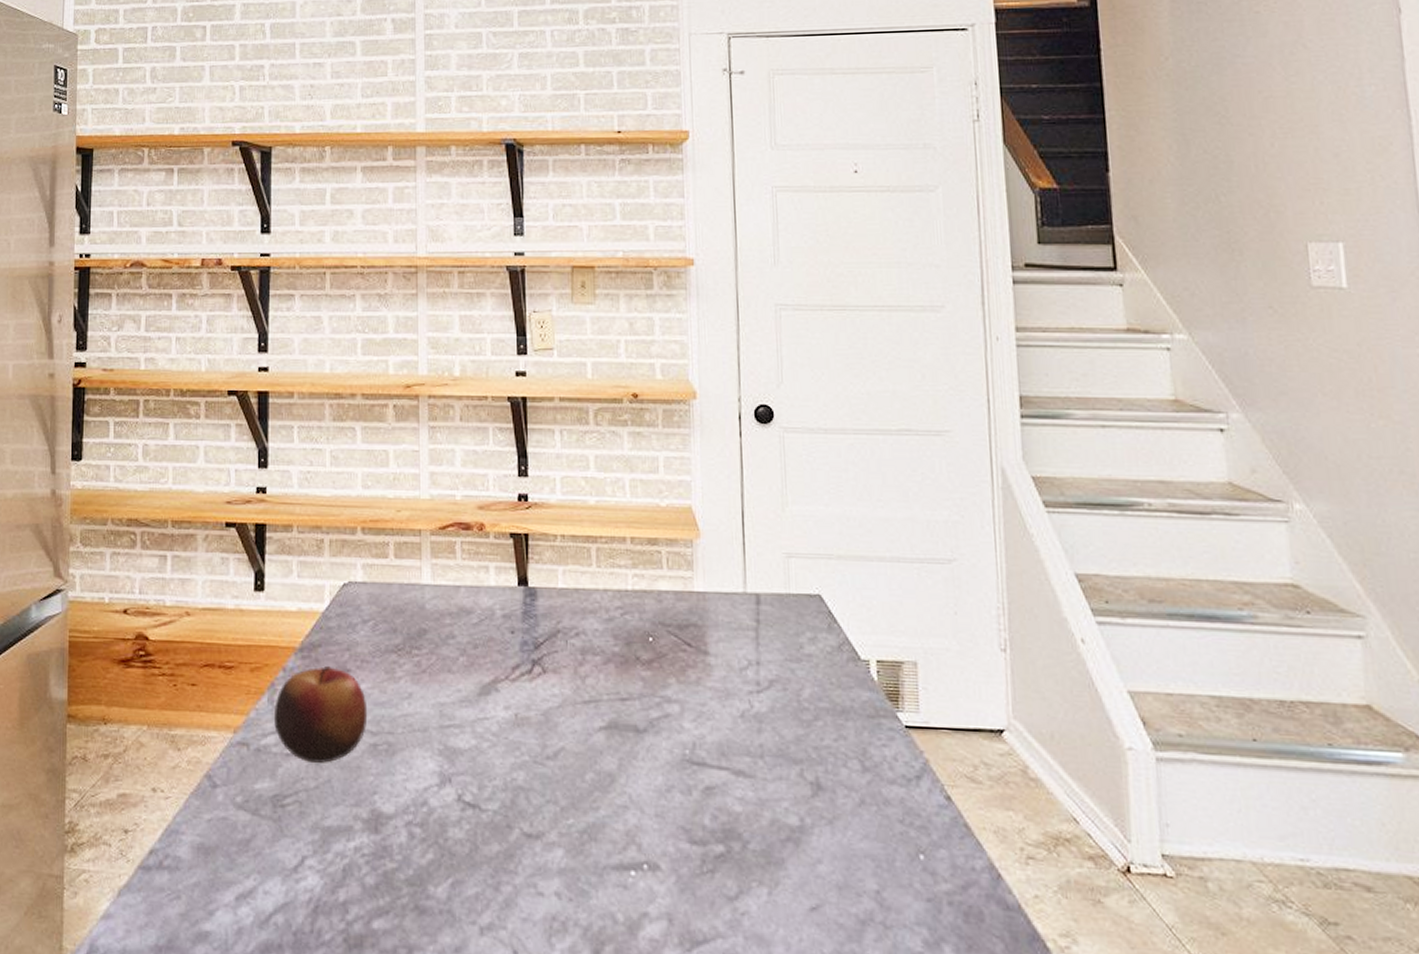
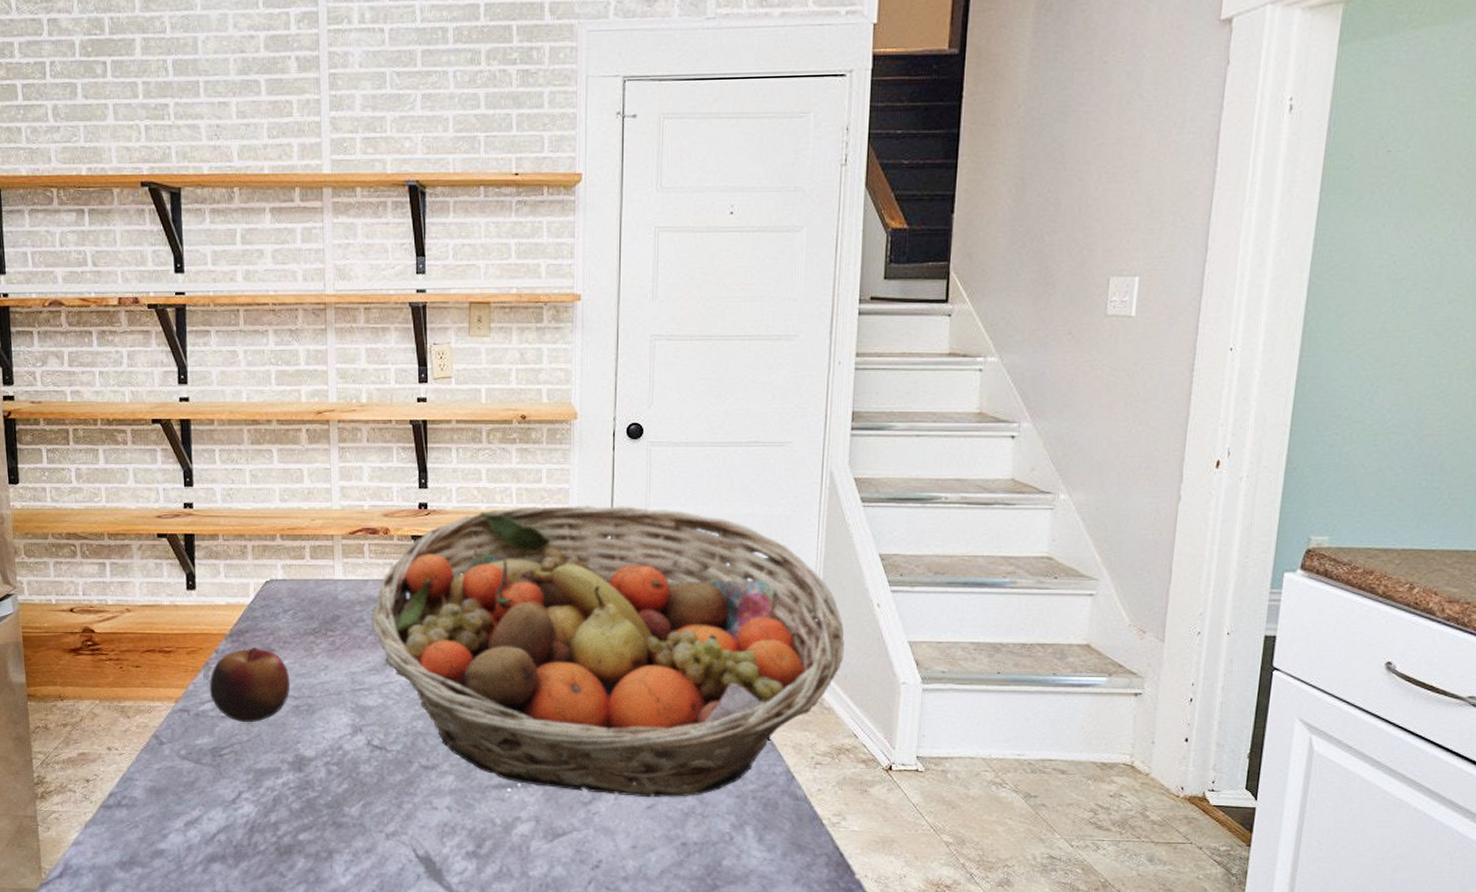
fruit basket: none [462,501,1047,896] -> present [370,505,844,798]

